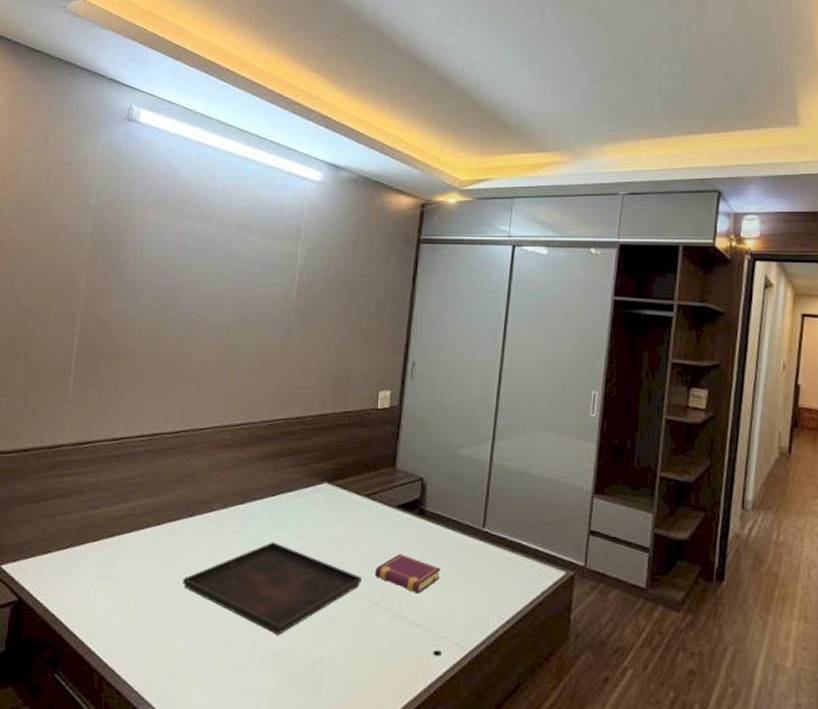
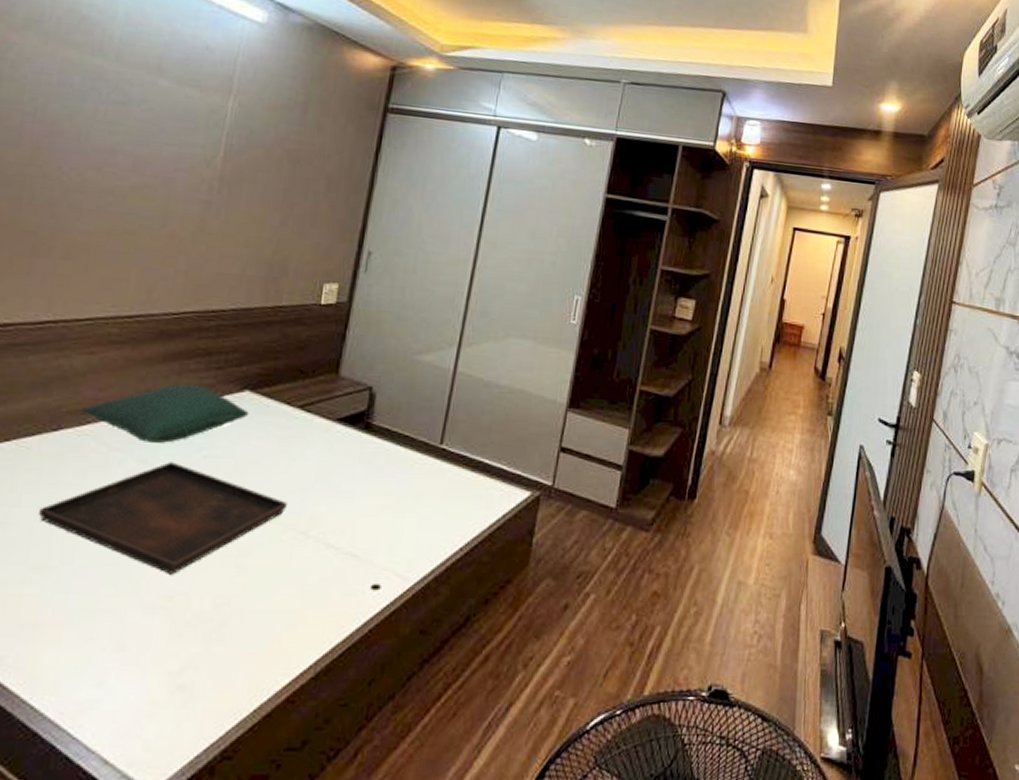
pillow: none [207,478,328,526] -> present [81,384,249,443]
book: present [375,554,441,594] -> none [304,475,387,520]

